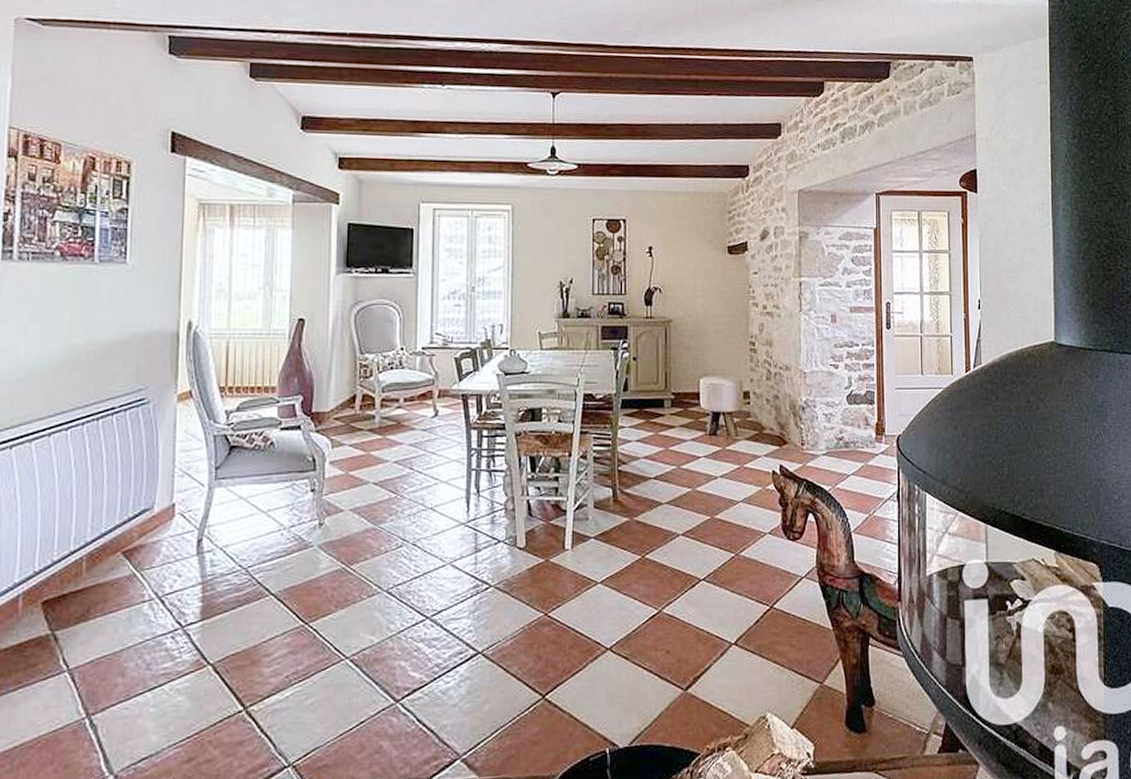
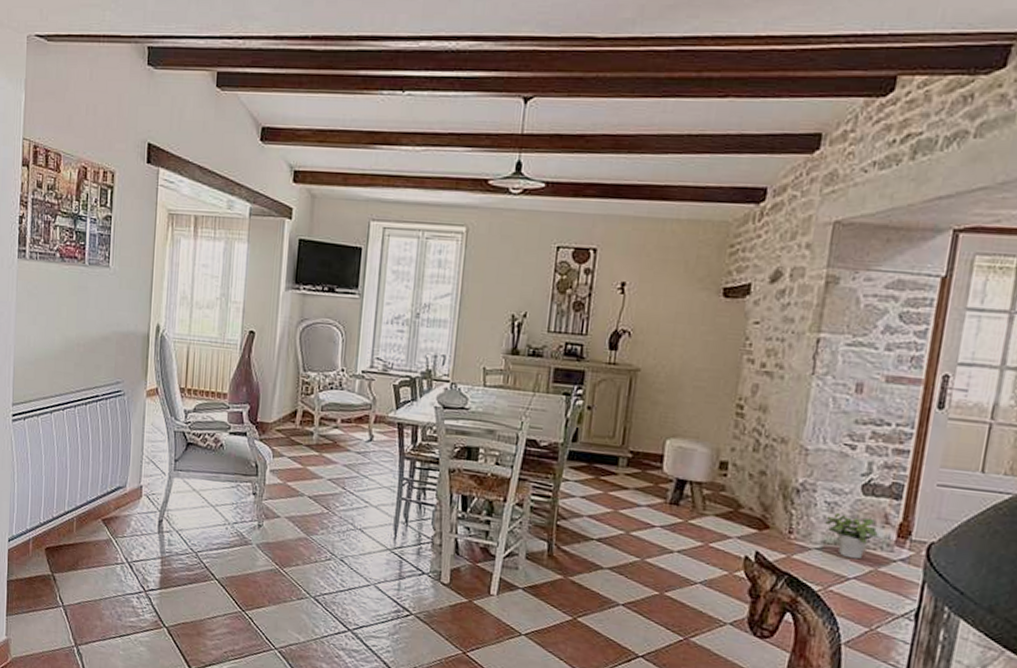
potted plant: none [826,421,863,458] -> present [825,512,878,560]

